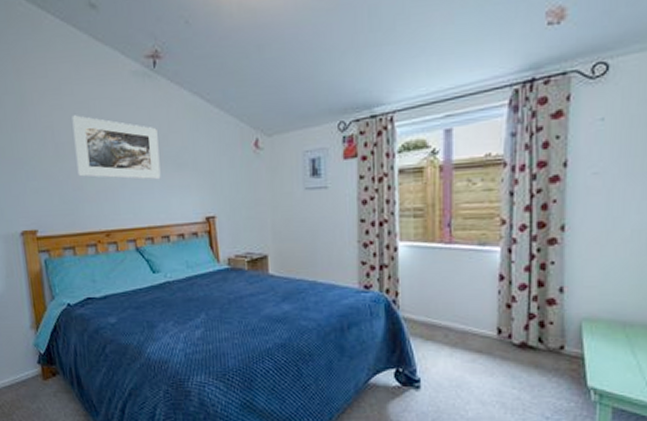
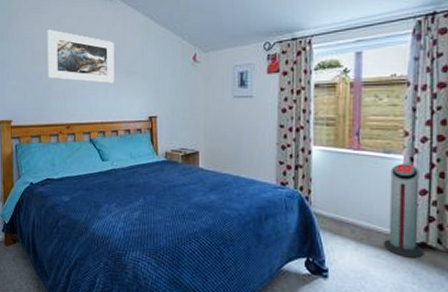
air purifier: none [481,256,522,360] -> present [384,164,422,258]

